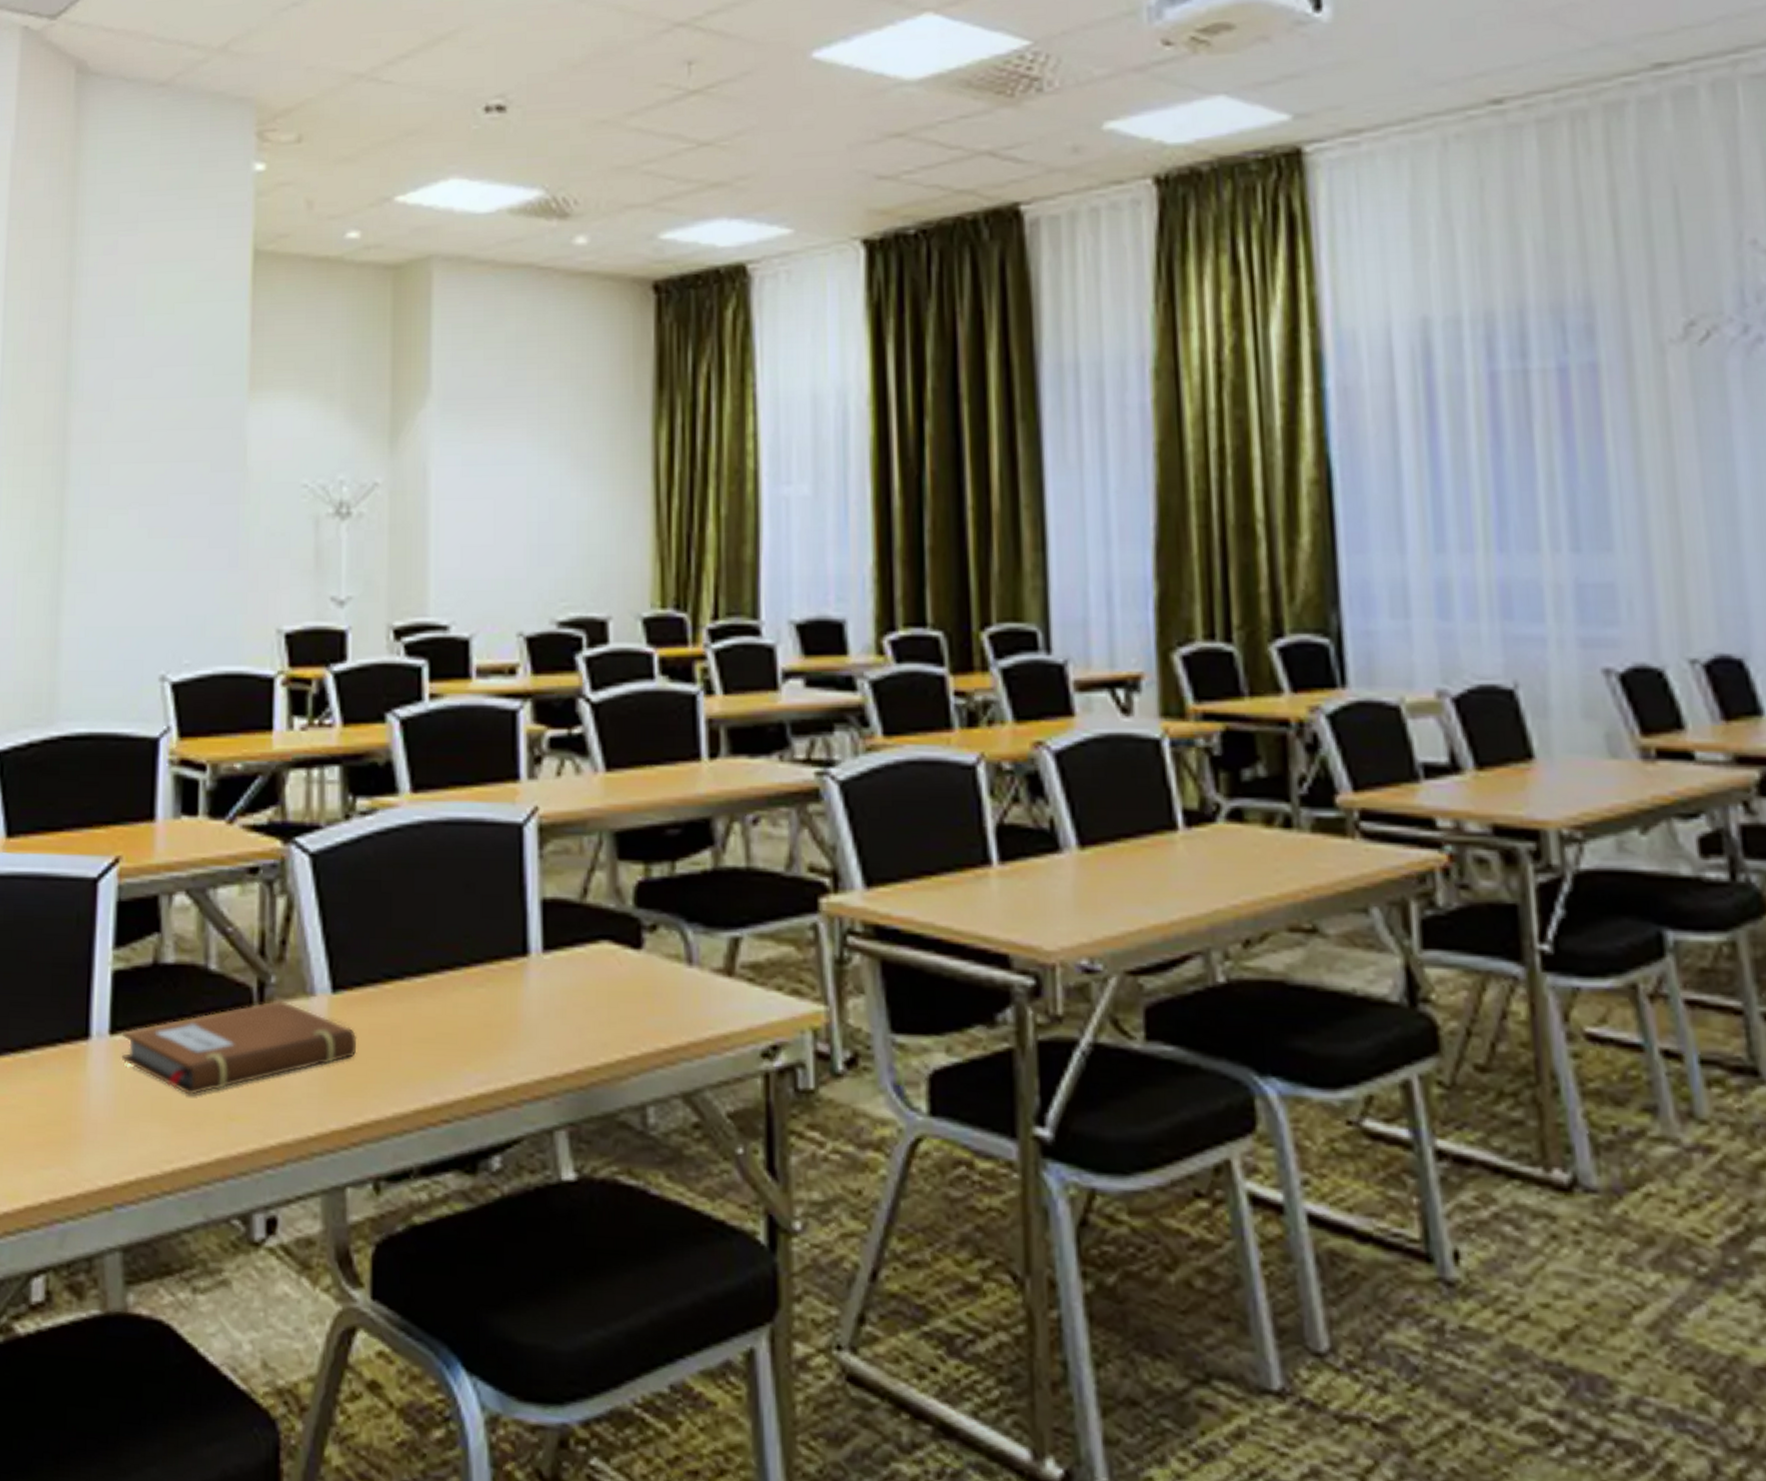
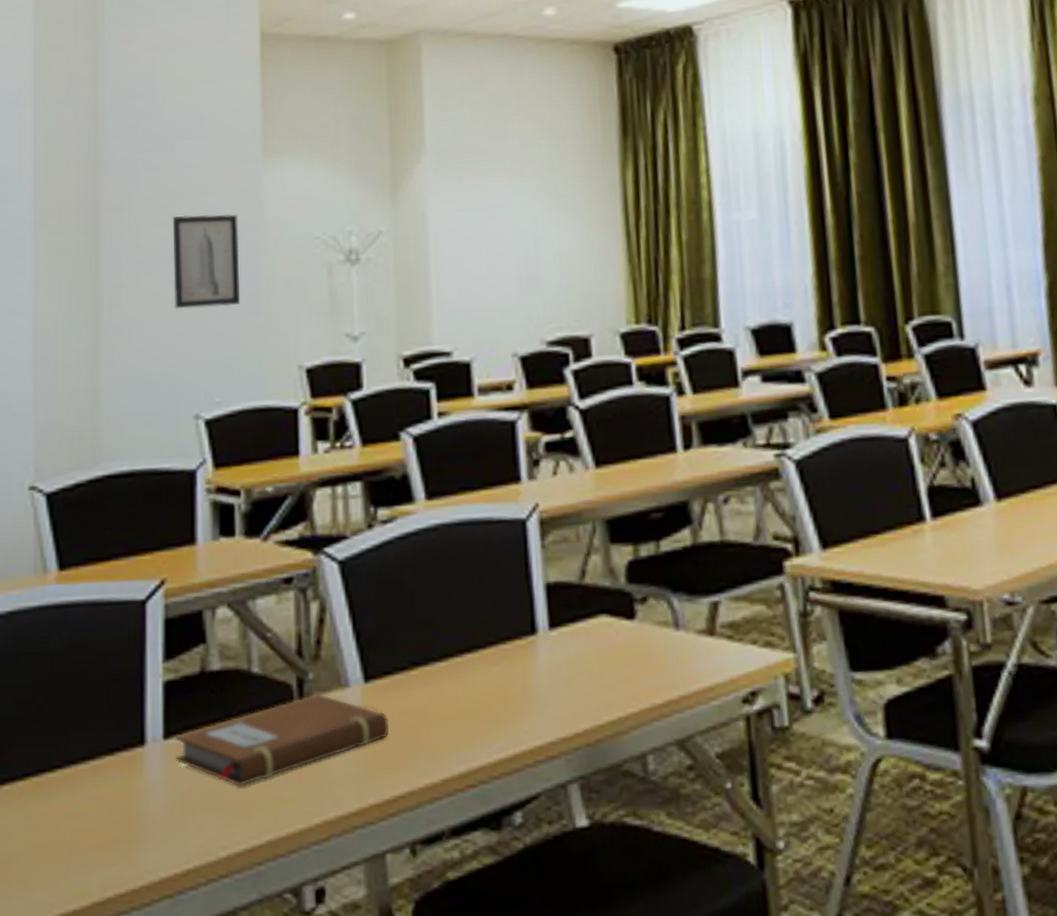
wall art: none [144,451,219,557] -> present [172,214,241,309]

